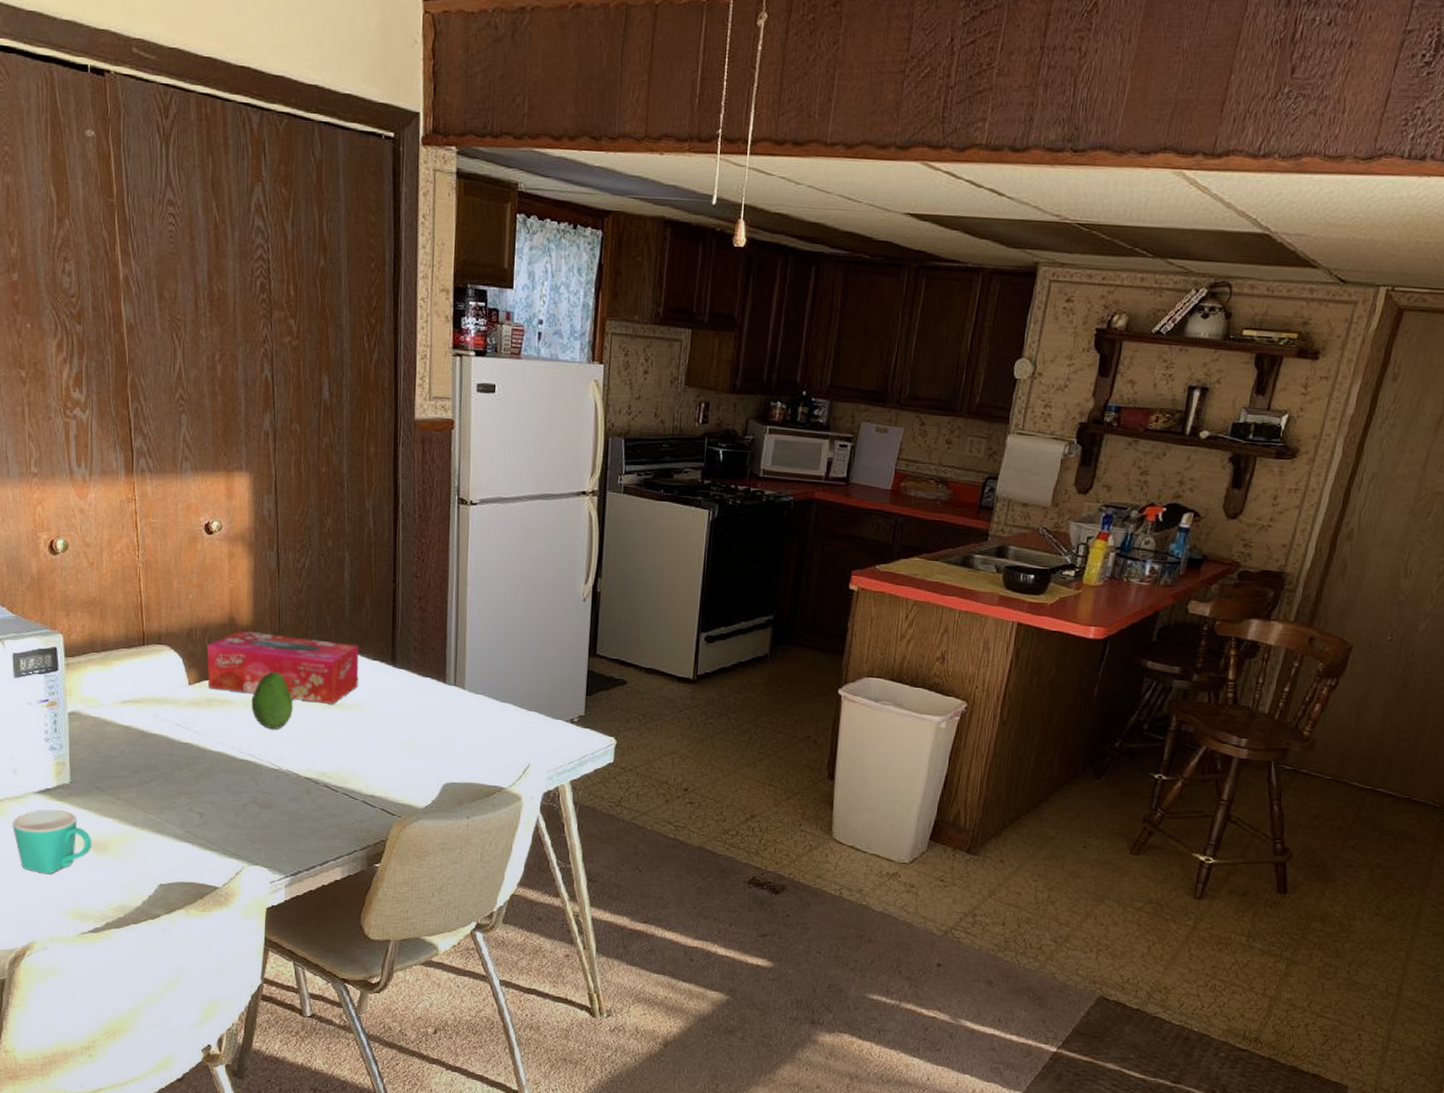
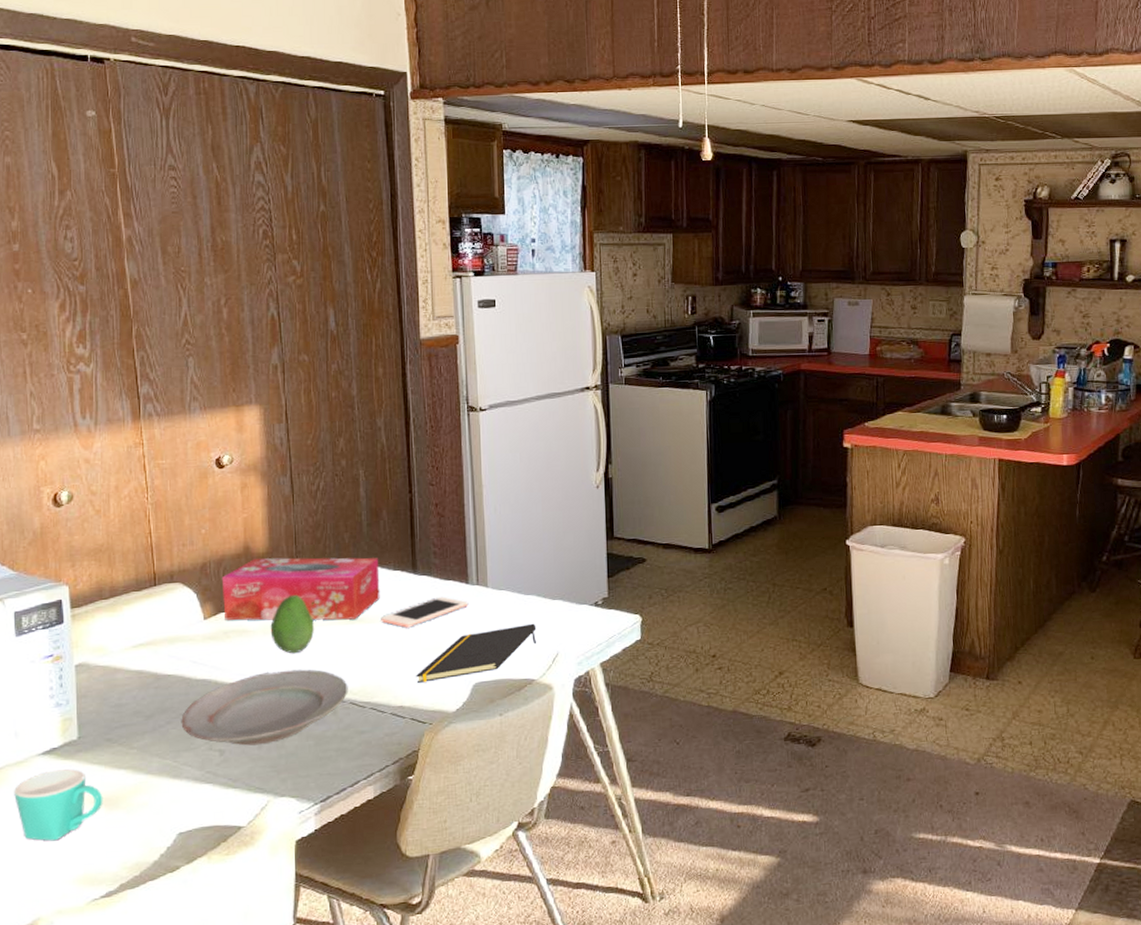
plate: none [164,744,323,814] -> present [181,669,348,746]
cell phone: none [358,692,444,720] -> present [381,596,468,628]
notepad: none [388,731,510,776] -> present [416,623,537,683]

